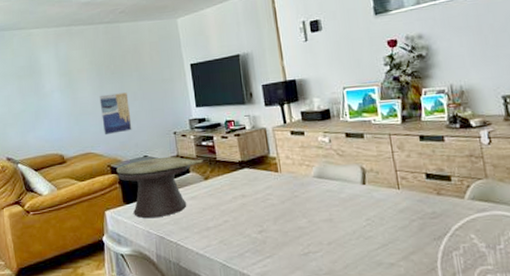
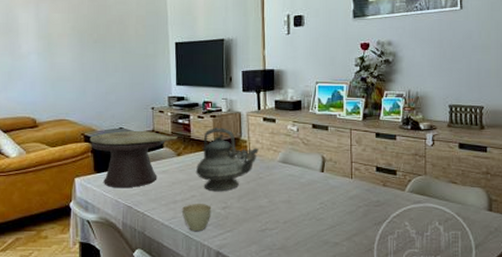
wall art: present [99,92,132,136] -> none [79,62,110,104]
cup: none [215,229,248,260] -> present [181,204,212,232]
teapot: none [225,145,290,215] -> present [195,126,259,192]

